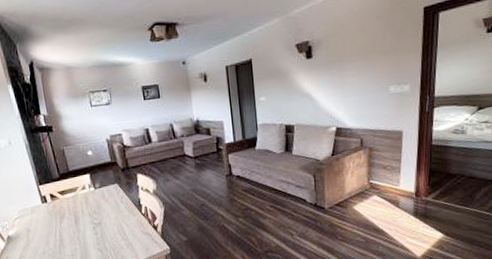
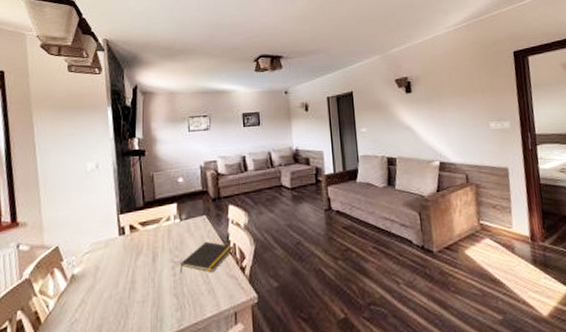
notepad: none [100,205,145,233] -> present [181,241,233,274]

